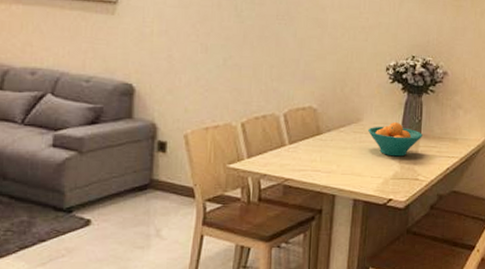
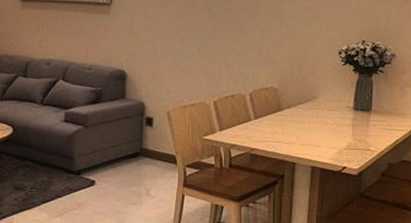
fruit bowl: present [368,122,423,157] -> none [323,100,373,130]

